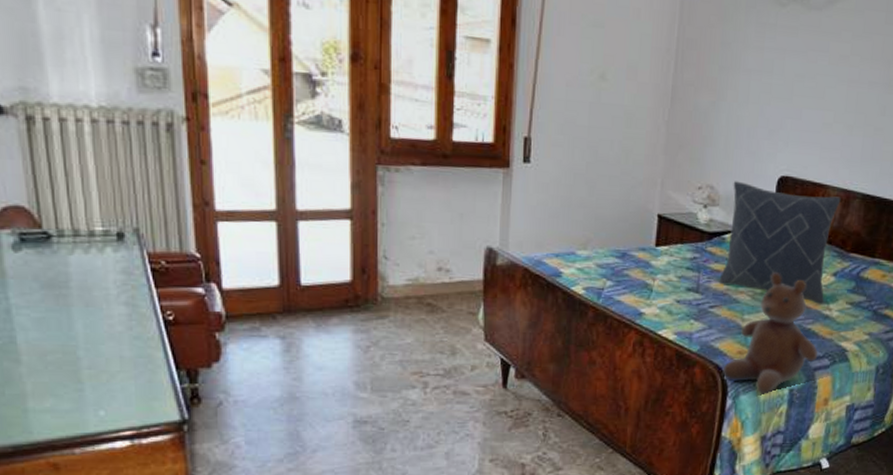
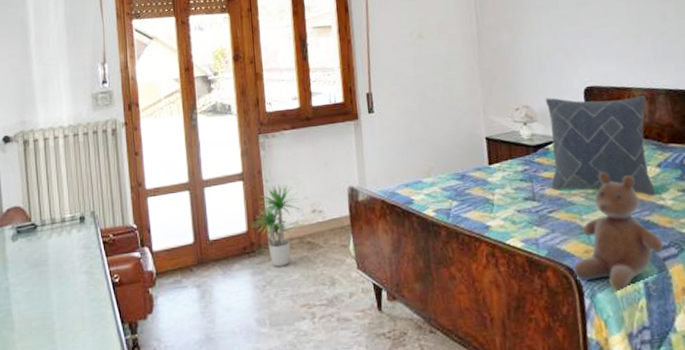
potted plant: none [358,231,423,327] -> present [251,184,301,267]

